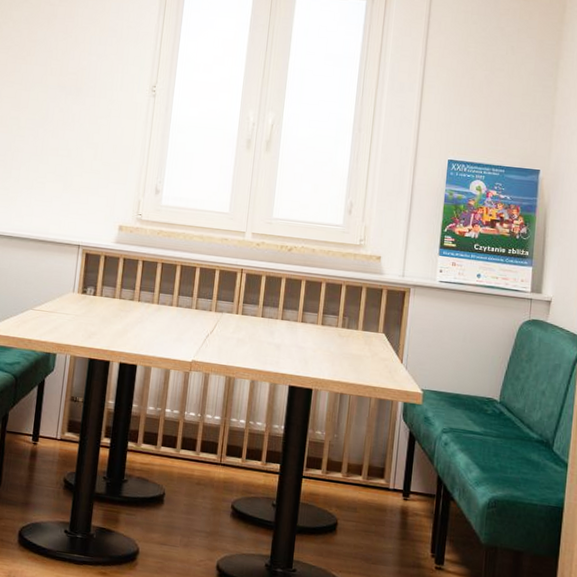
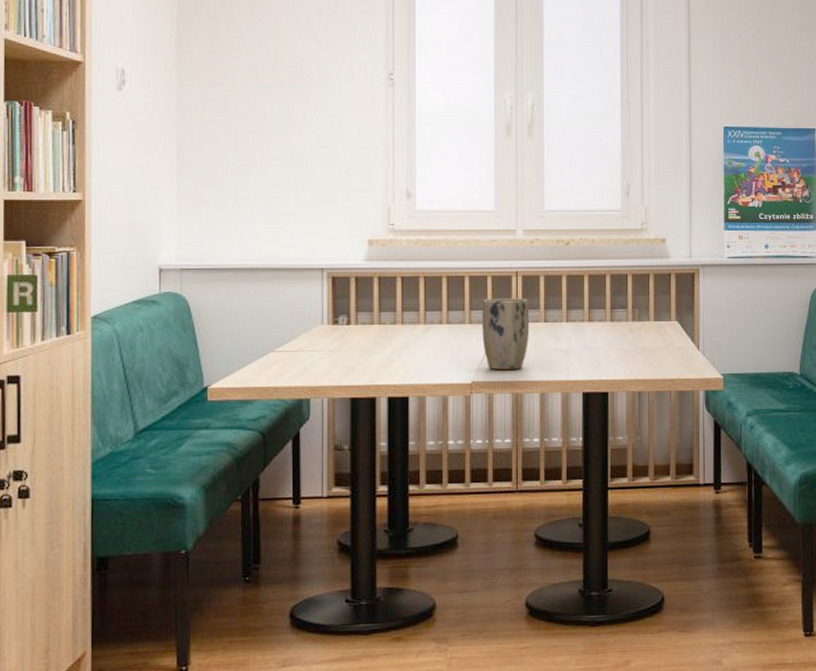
plant pot: none [205,289,250,356] -> present [482,298,530,371]

